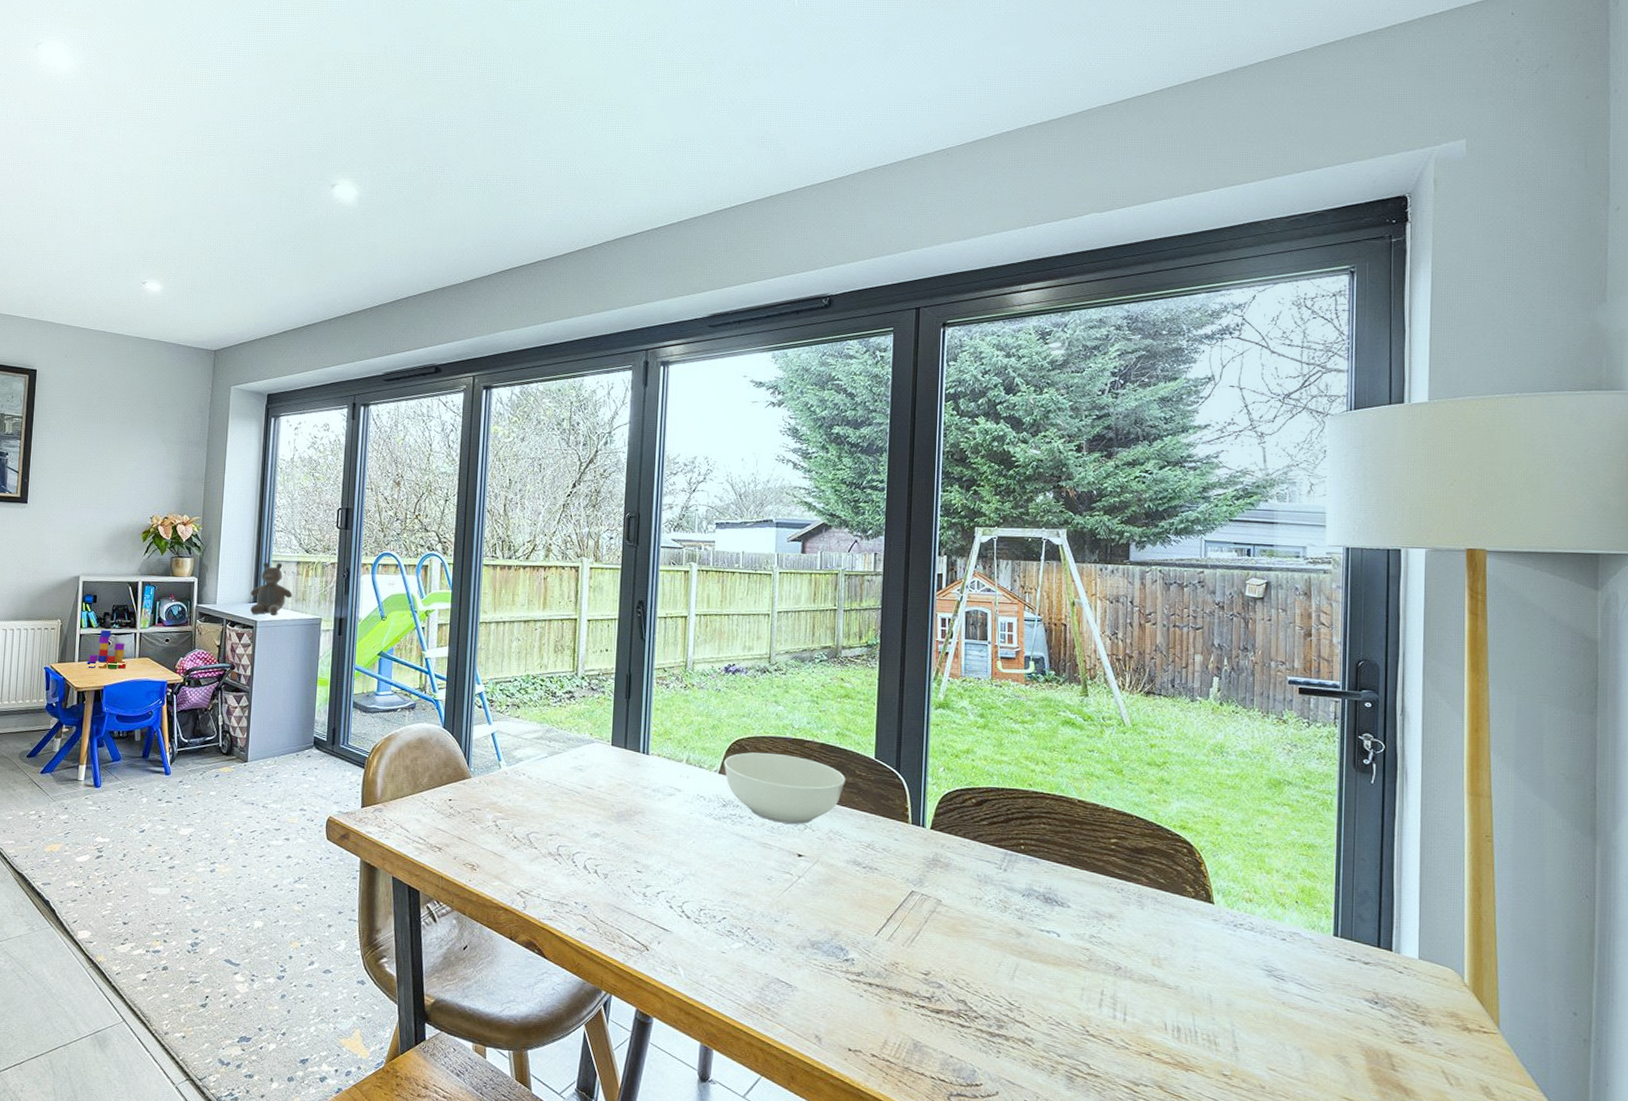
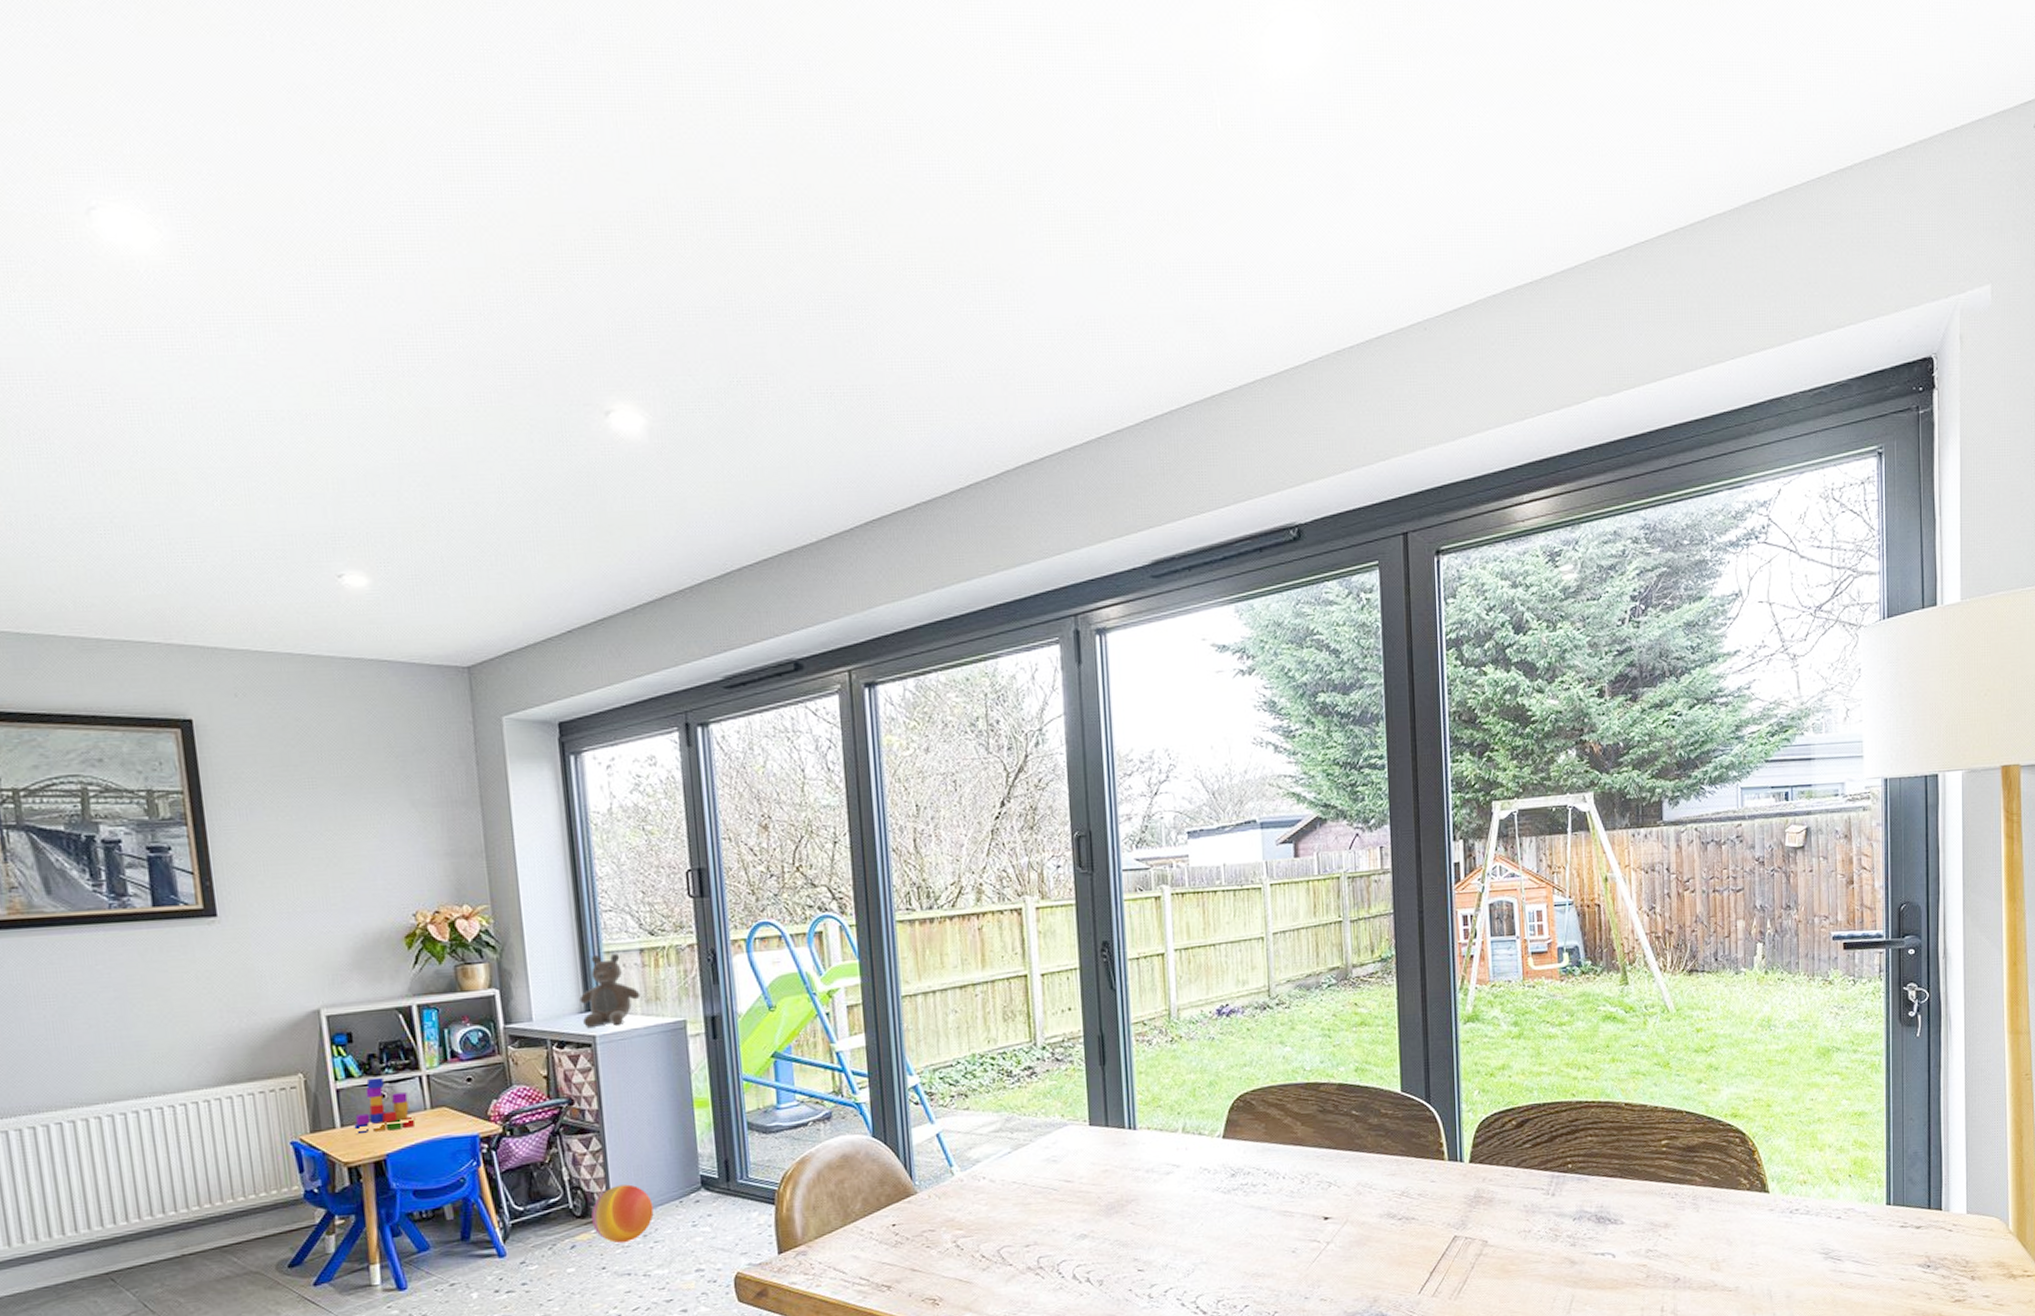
ball: none [233,735,277,779] -> present [591,1184,654,1243]
bowl: present [723,752,846,824] -> none [1226,1103,1371,1185]

